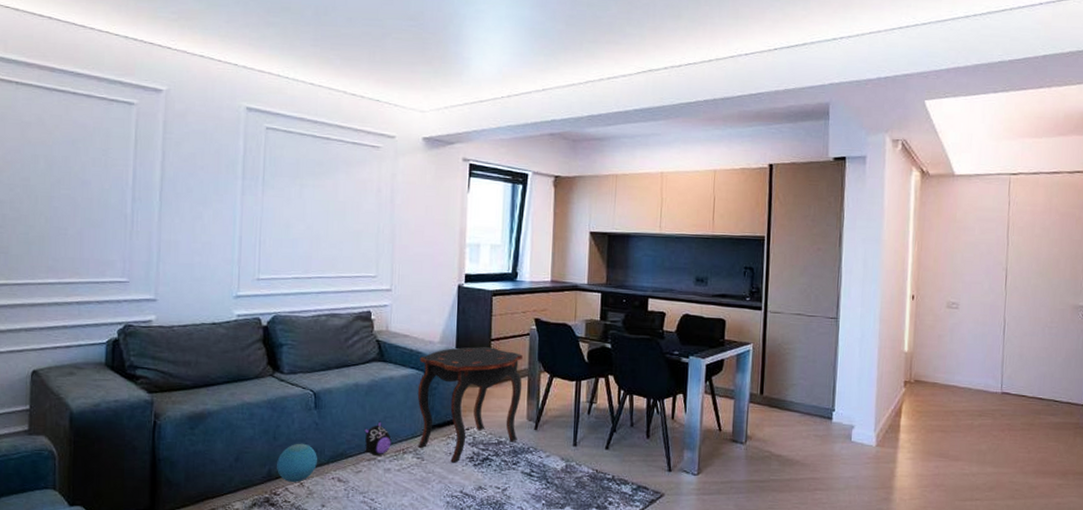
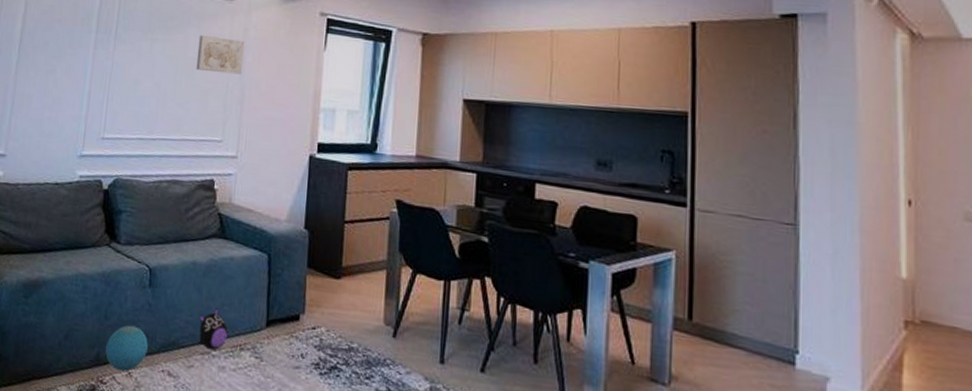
wall art: none [347,180,393,216] -> present [196,35,245,75]
side table: present [417,346,523,463] -> none [256,228,381,368]

